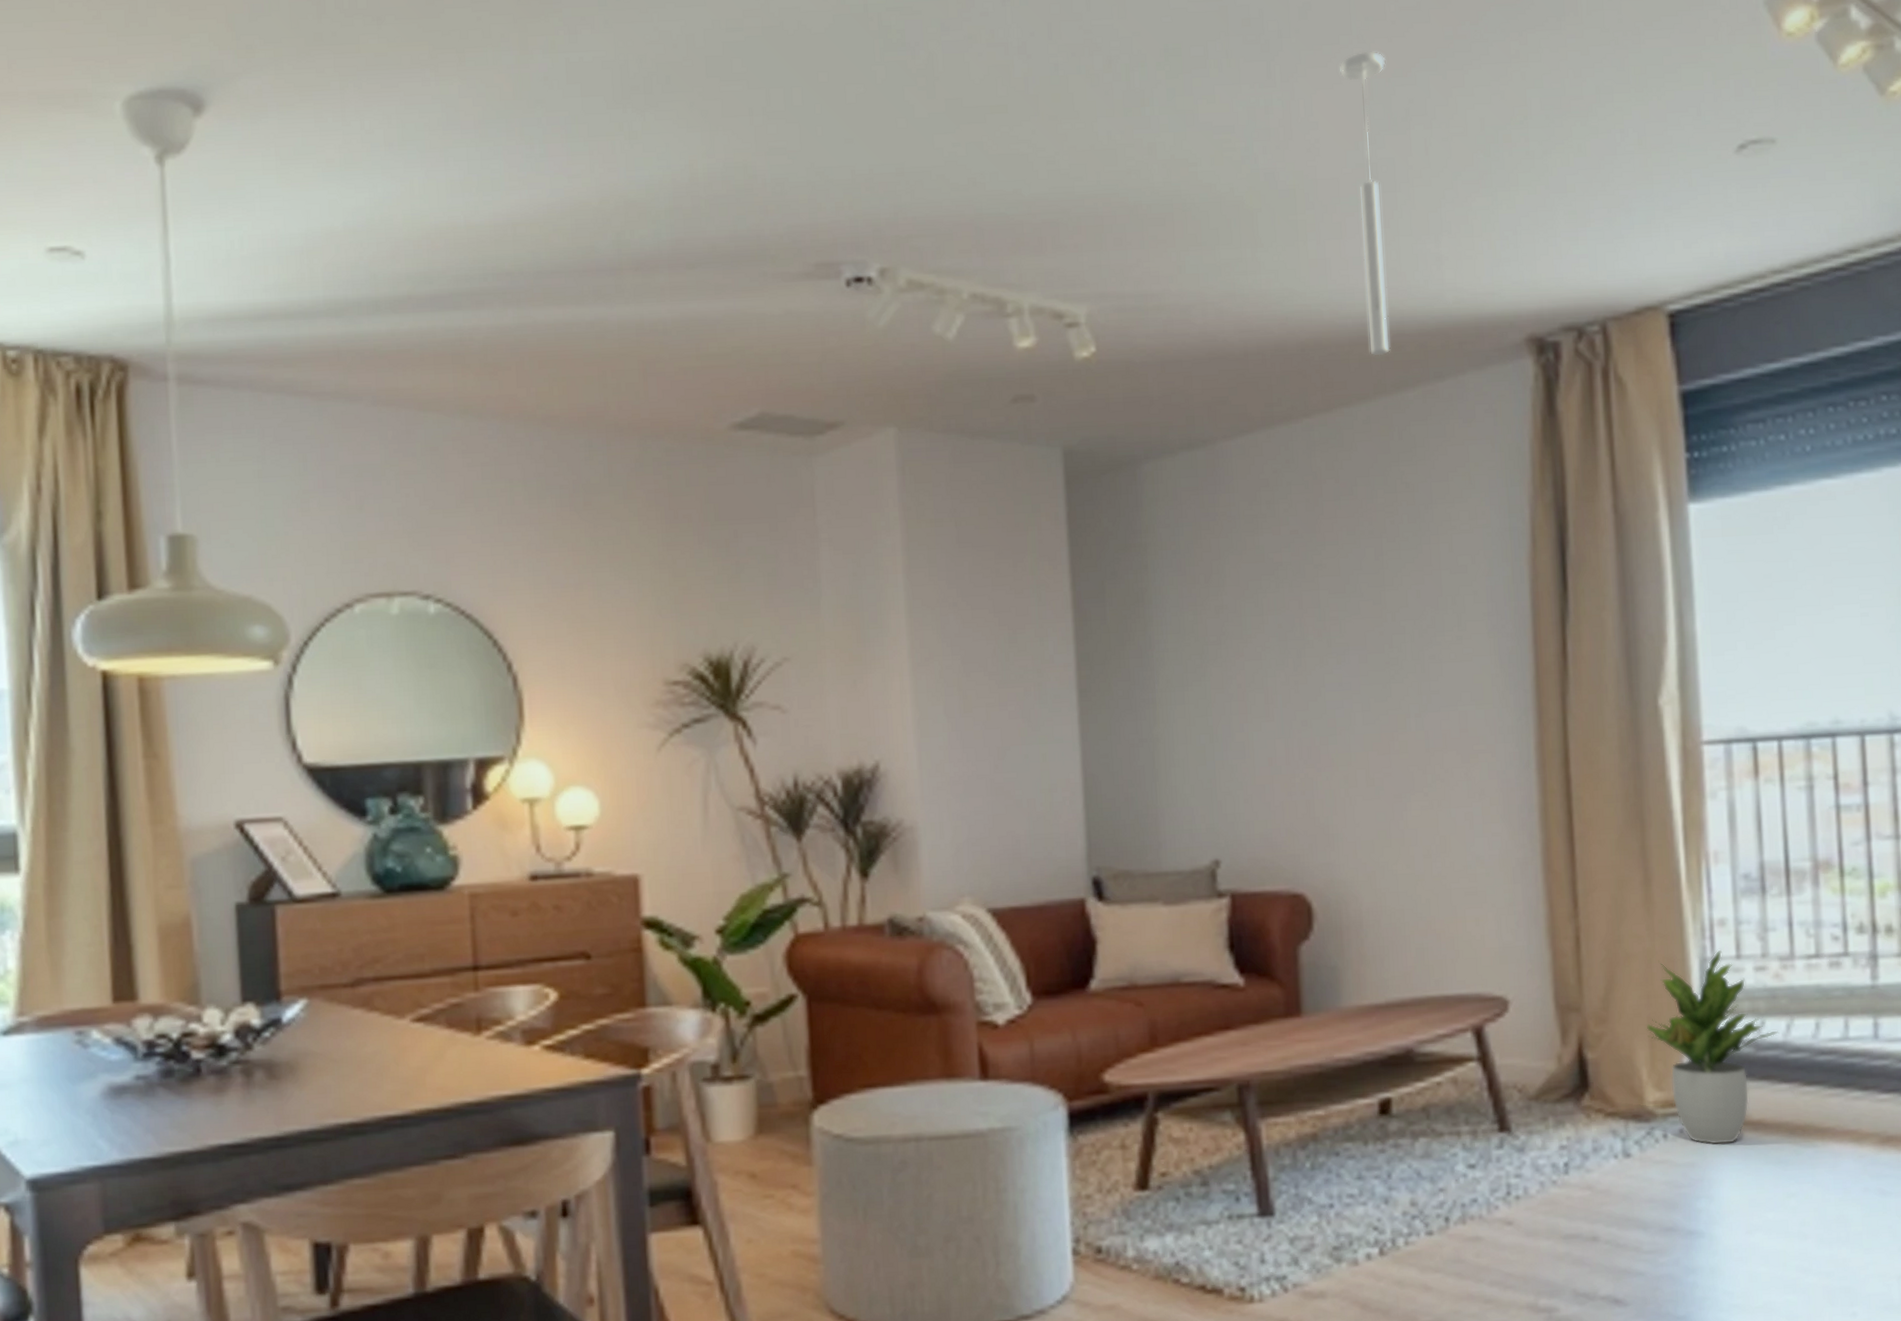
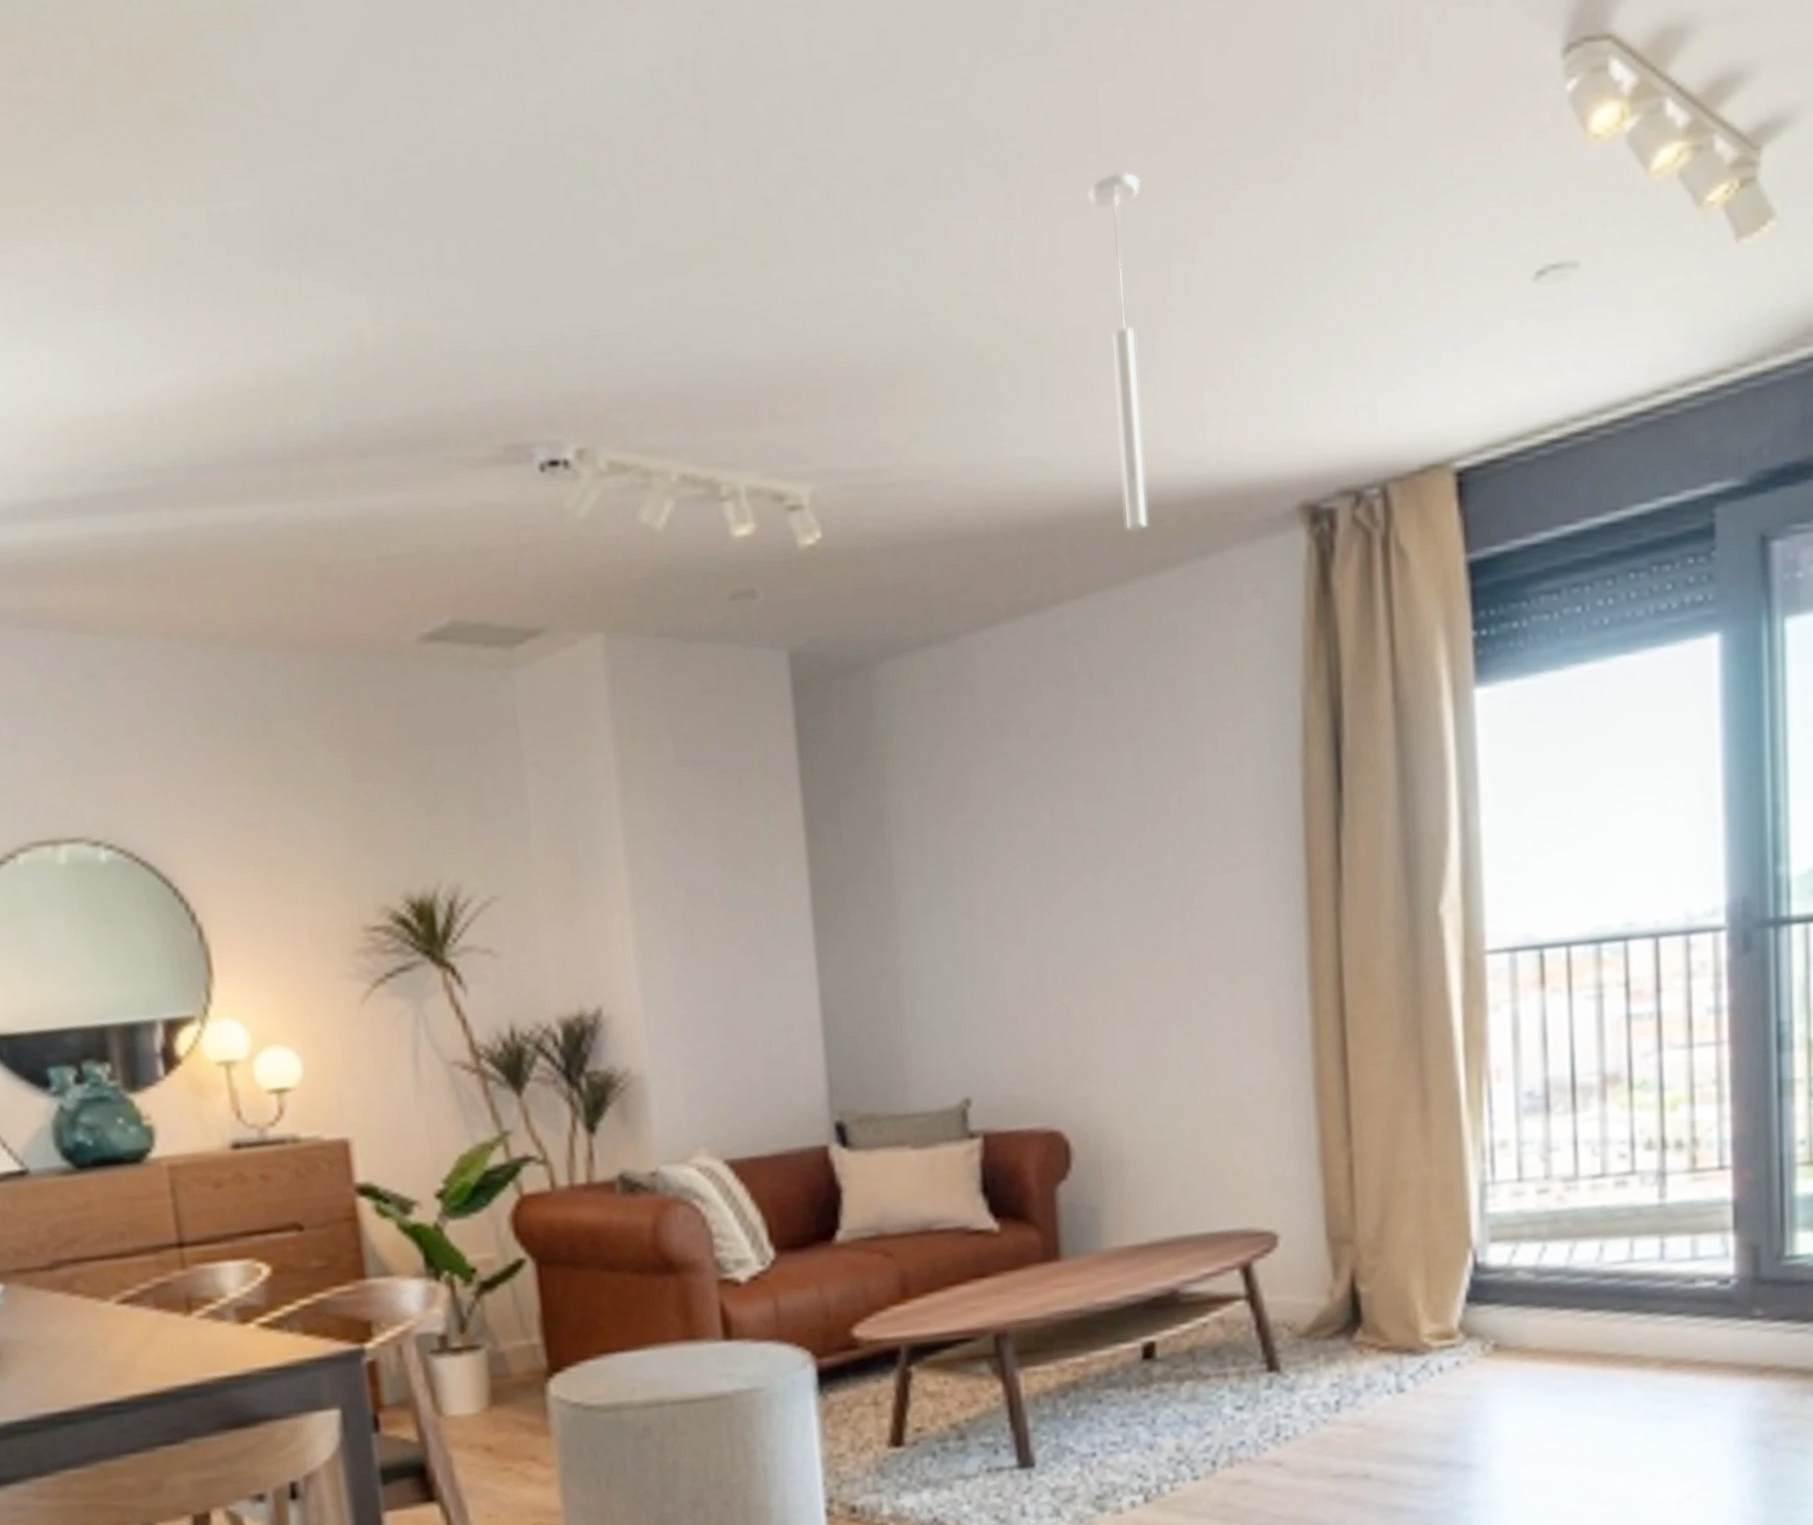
potted plant: present [1647,949,1779,1145] -> none [1423,1173,1561,1376]

